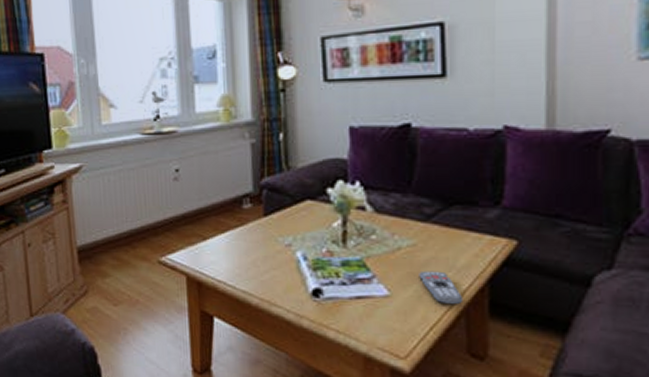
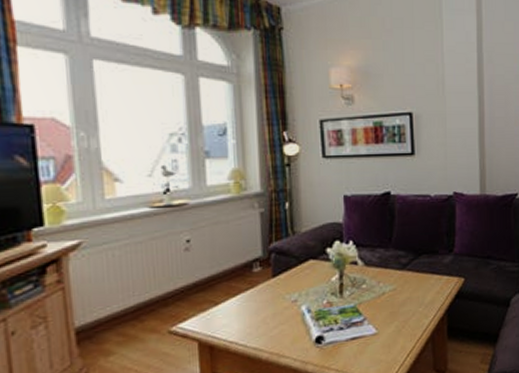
remote control: present [419,270,464,305] -> none [398,308,430,335]

